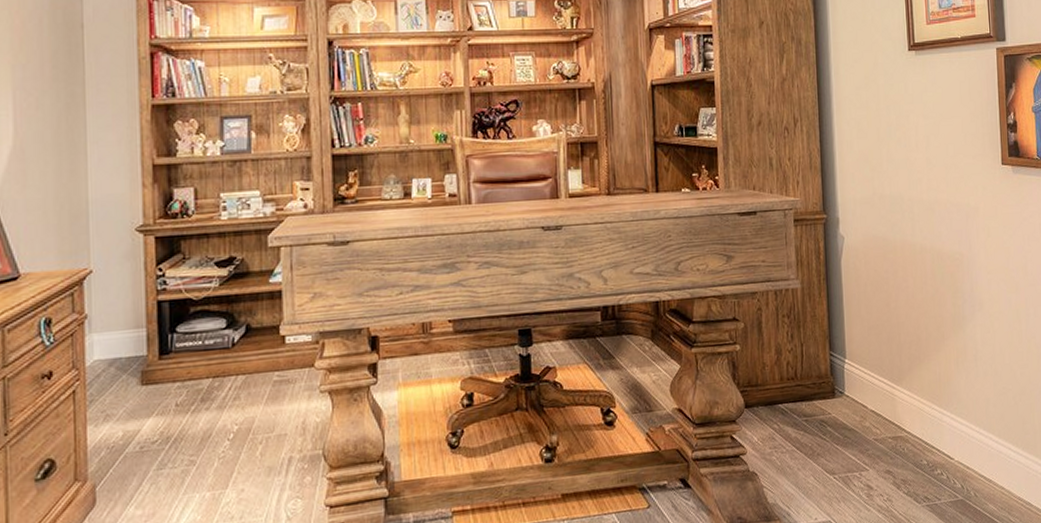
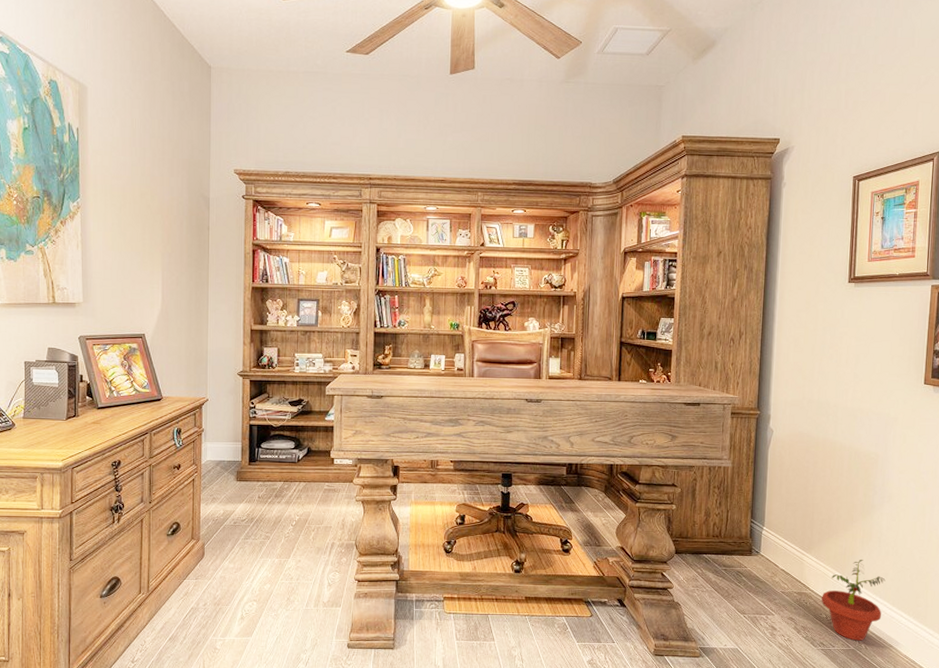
potted plant: none [920,385,988,488] -> present [822,560,886,641]

